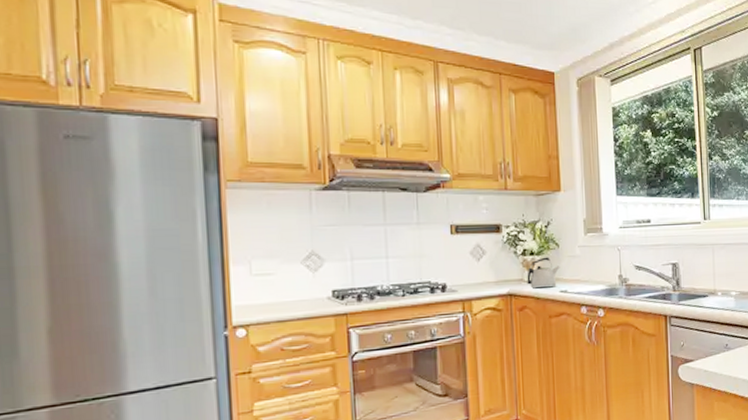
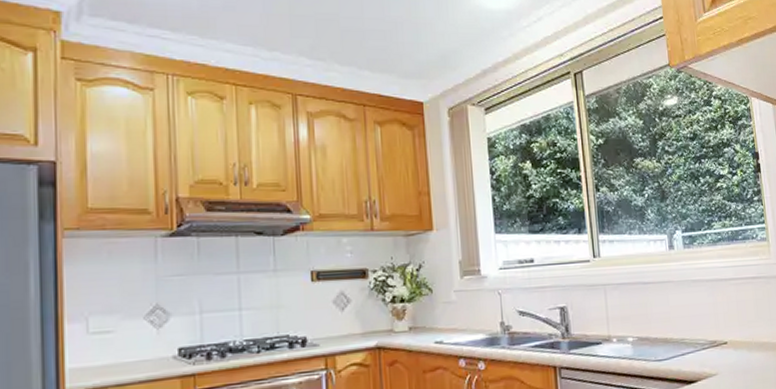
kettle: present [527,257,560,289] -> none [397,304,434,340]

